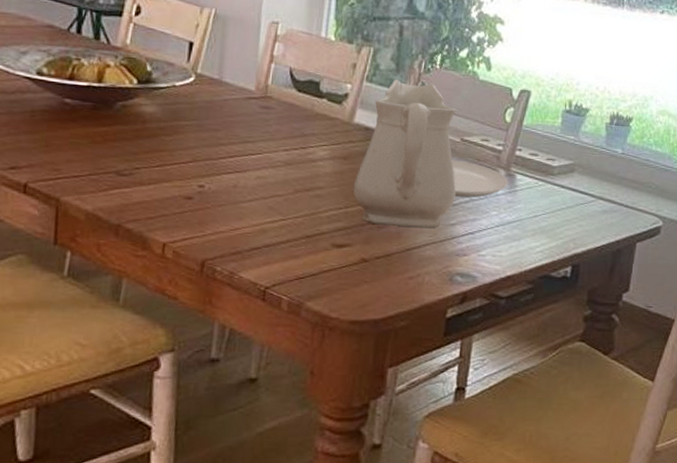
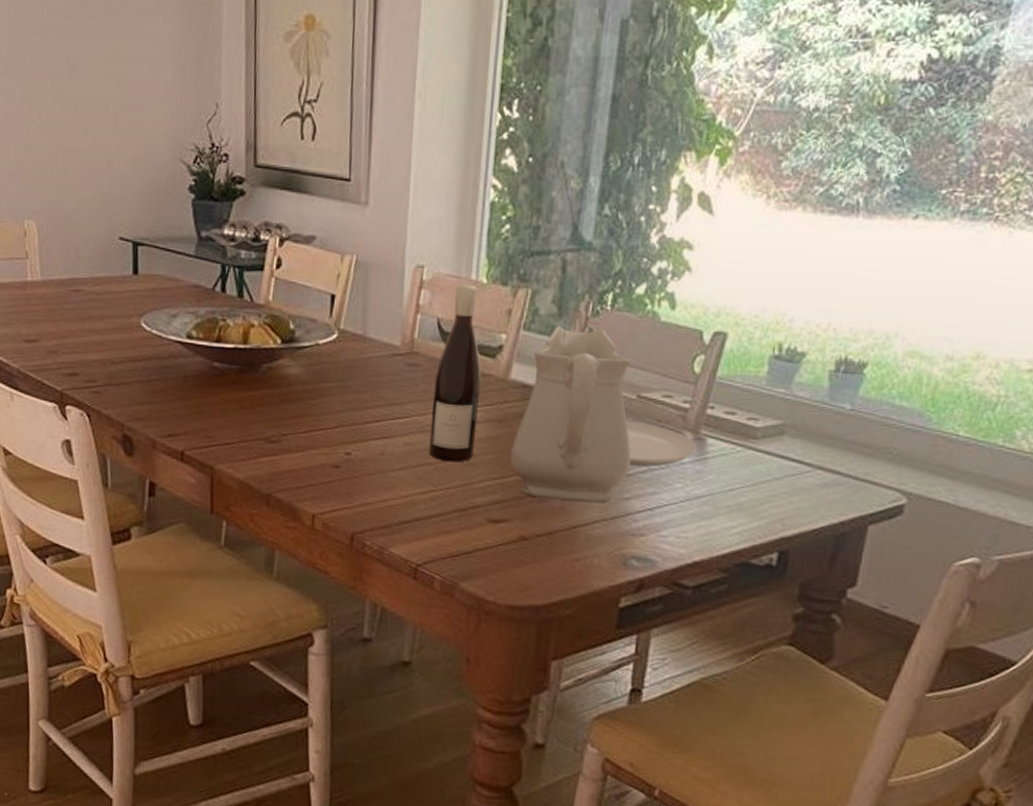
bottle: none [279,40,329,194] -> present [429,284,482,463]

